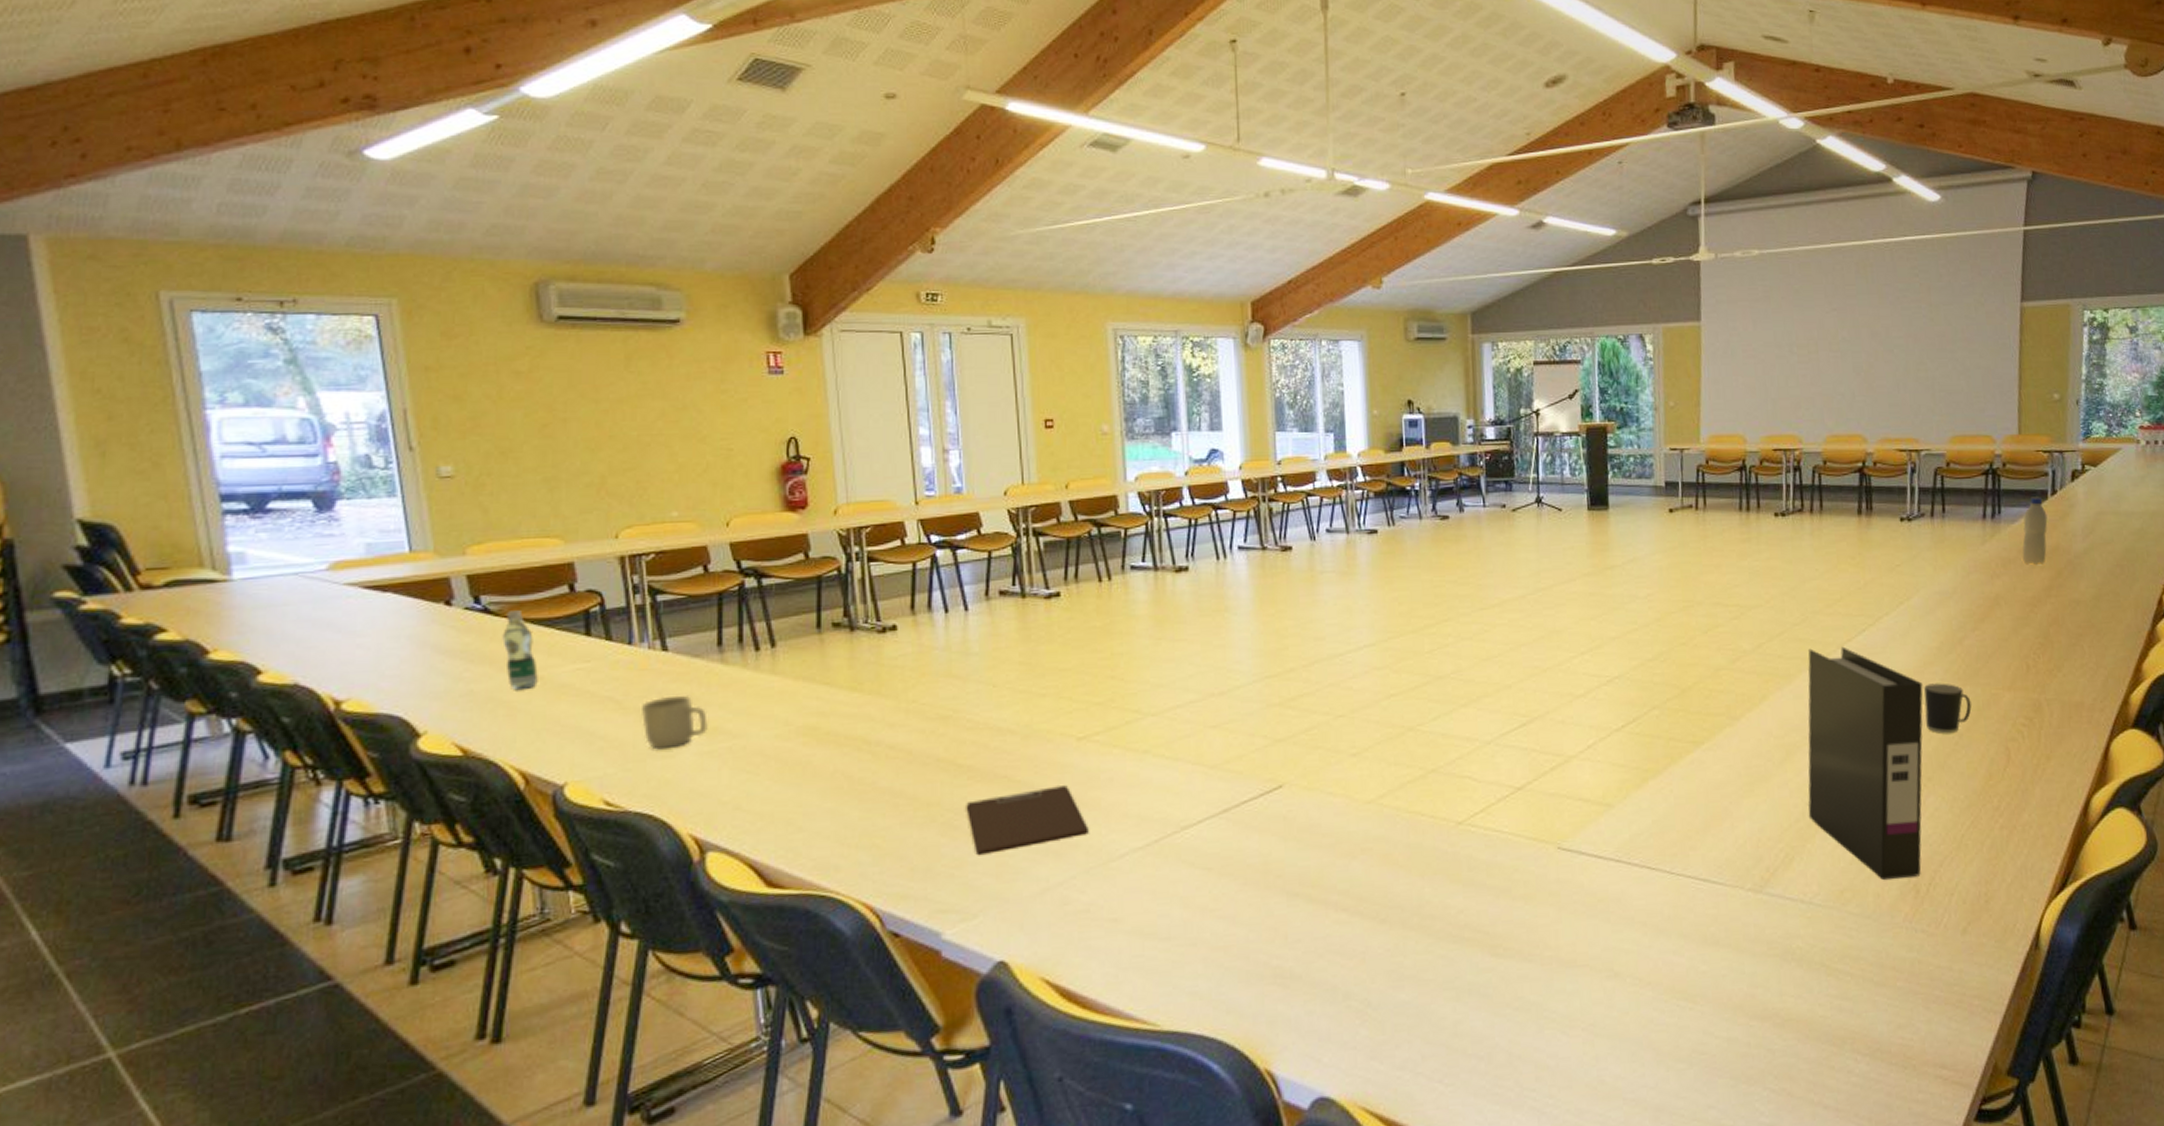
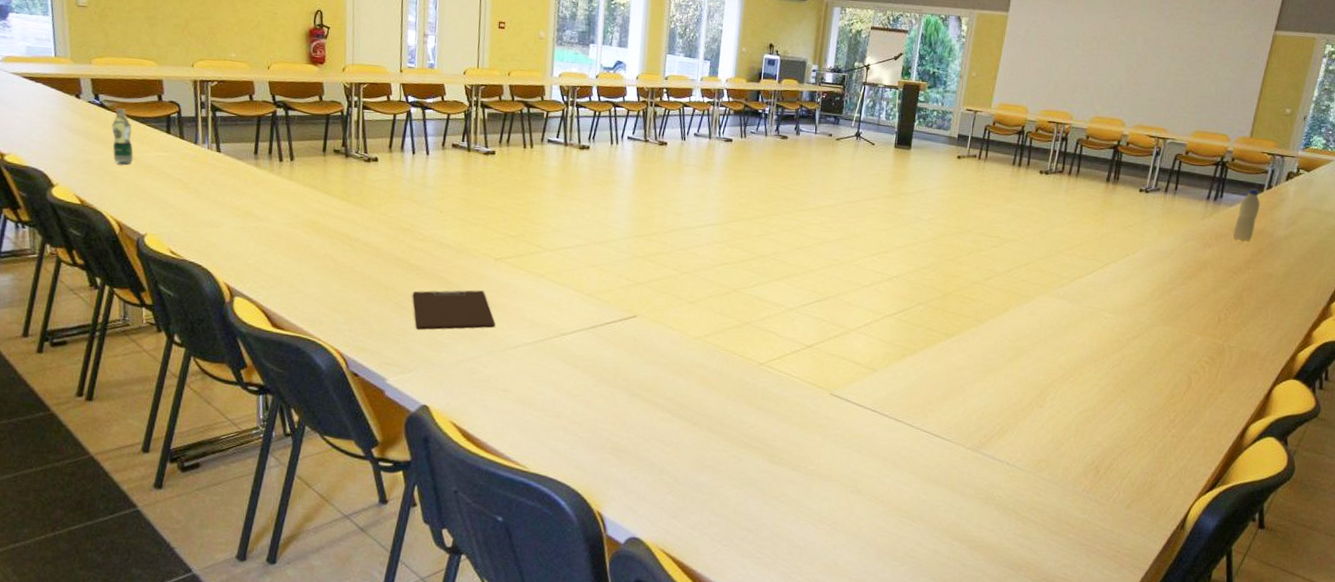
mug: present [642,695,708,748] -> none [199,184,243,221]
binder: present [1808,646,1923,880] -> none [1024,278,1132,461]
mug: present [1924,683,1972,734] -> none [1129,319,1168,360]

